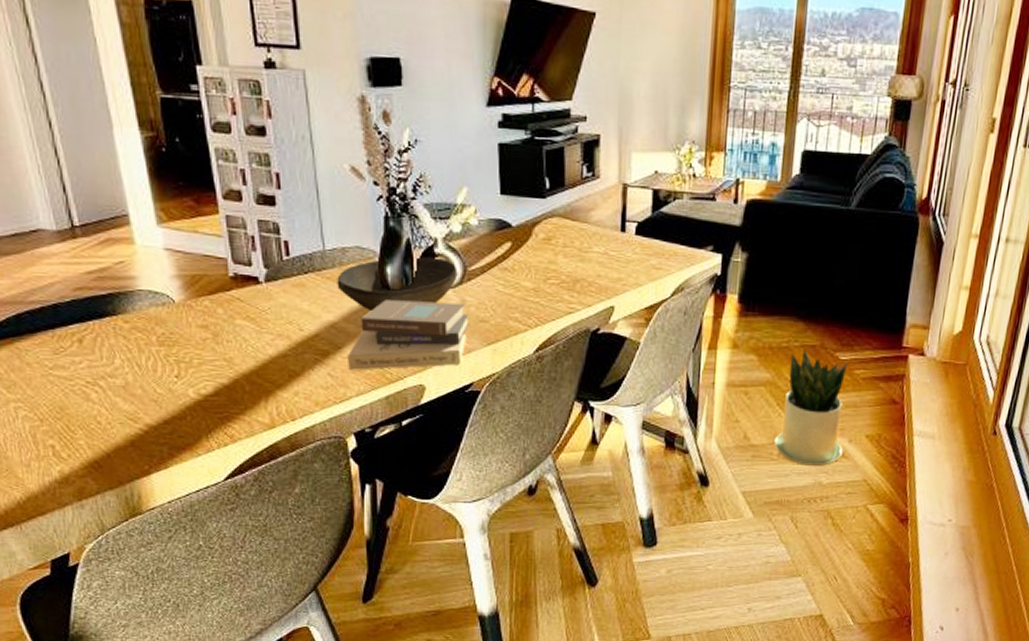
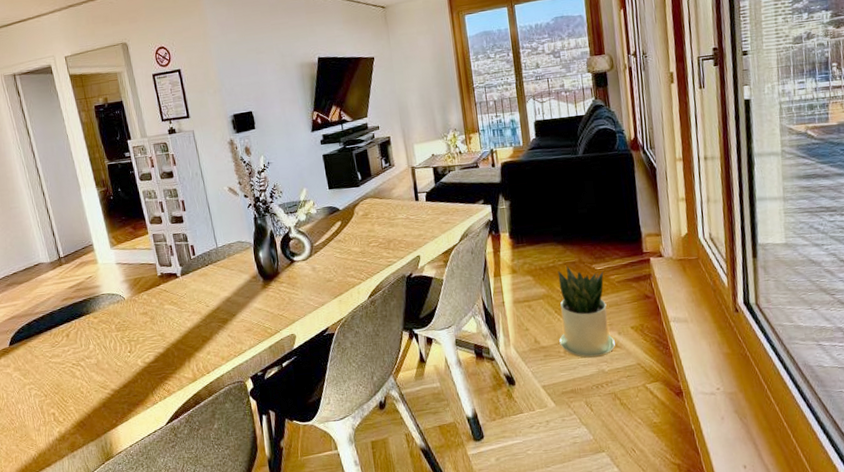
bowl: present [337,257,458,312] -> none [227,240,308,286]
books: present [346,300,470,370] -> none [239,270,321,330]

